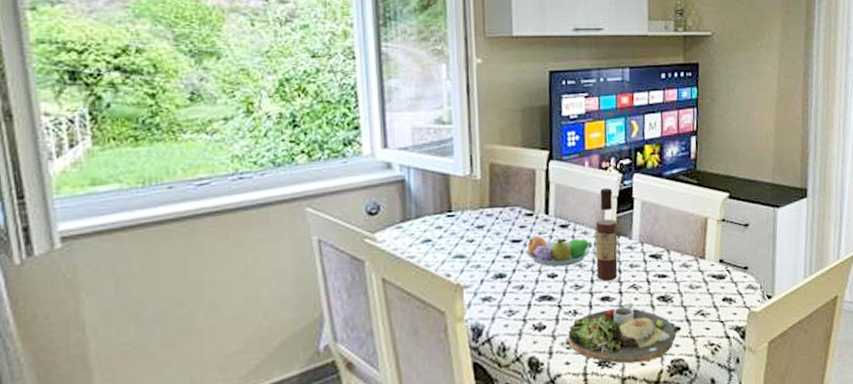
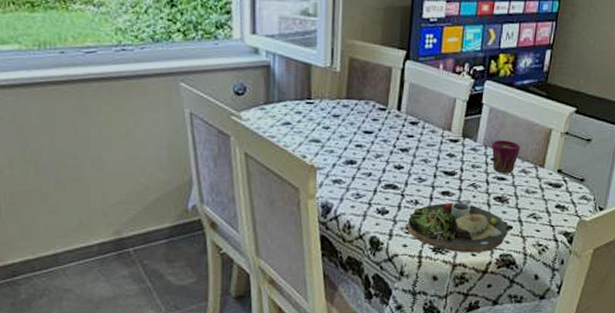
fruit bowl: present [526,236,593,268] -> none [376,130,439,160]
wine bottle: present [595,188,618,282] -> none [440,92,464,178]
cup: none [648,234,679,271] -> present [491,140,521,174]

